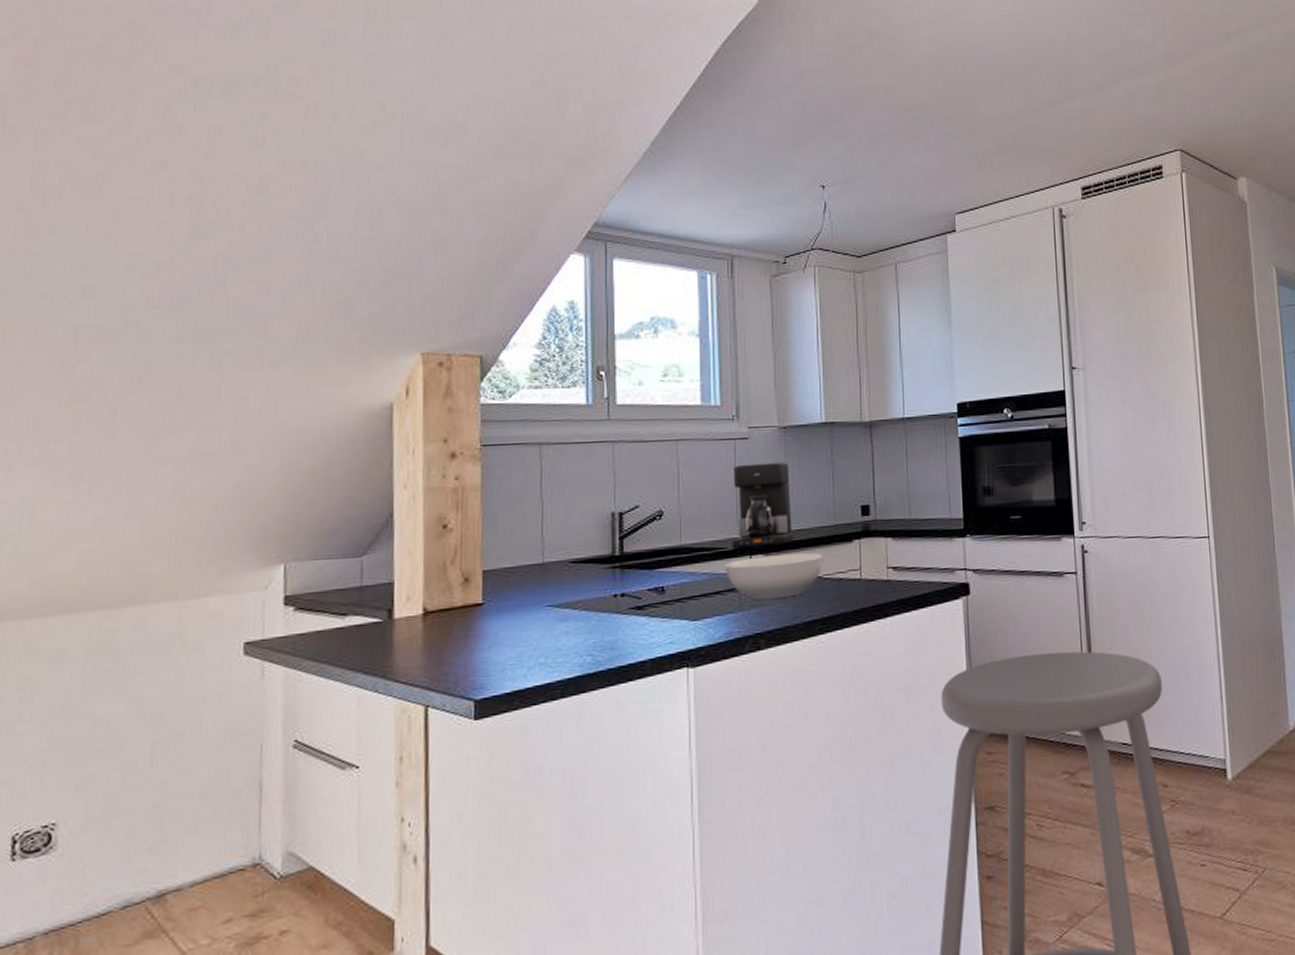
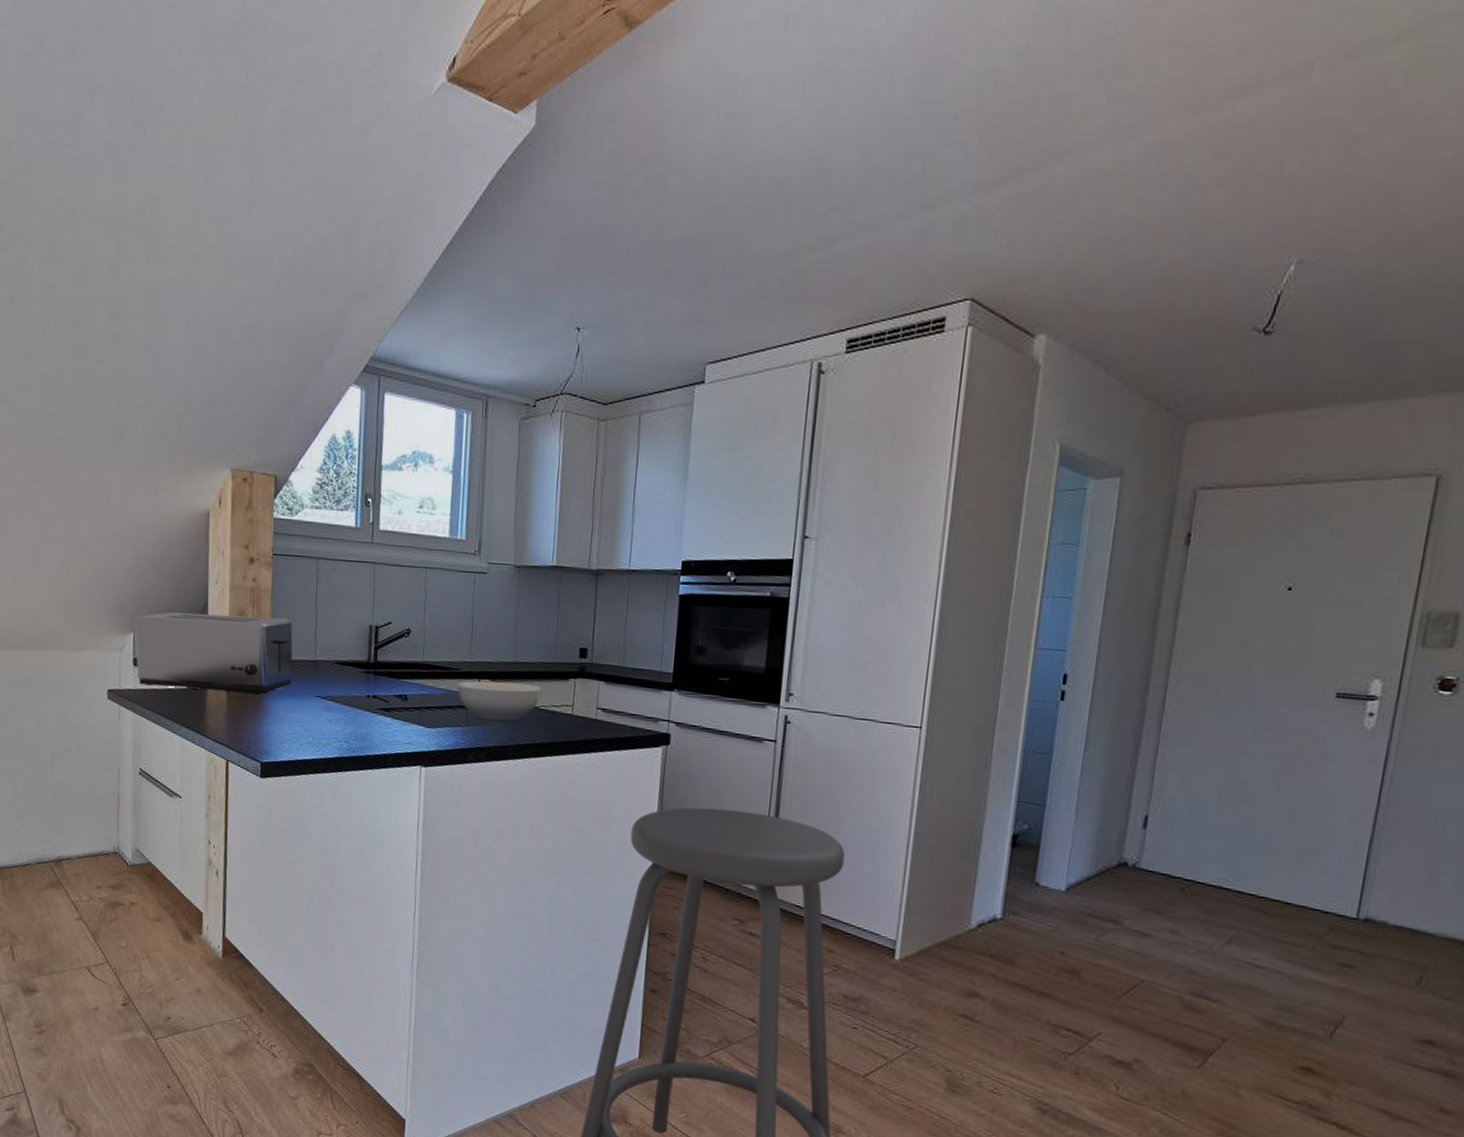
toaster: none [286,518,515,629] -> present [135,612,293,694]
coffee maker: present [732,462,794,550] -> none [465,597,520,674]

